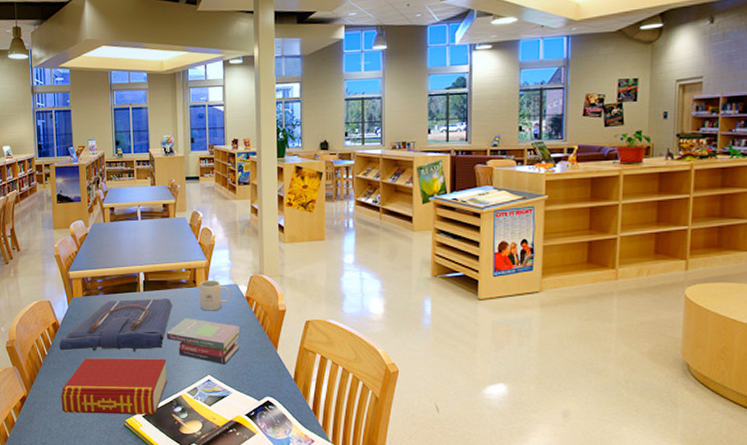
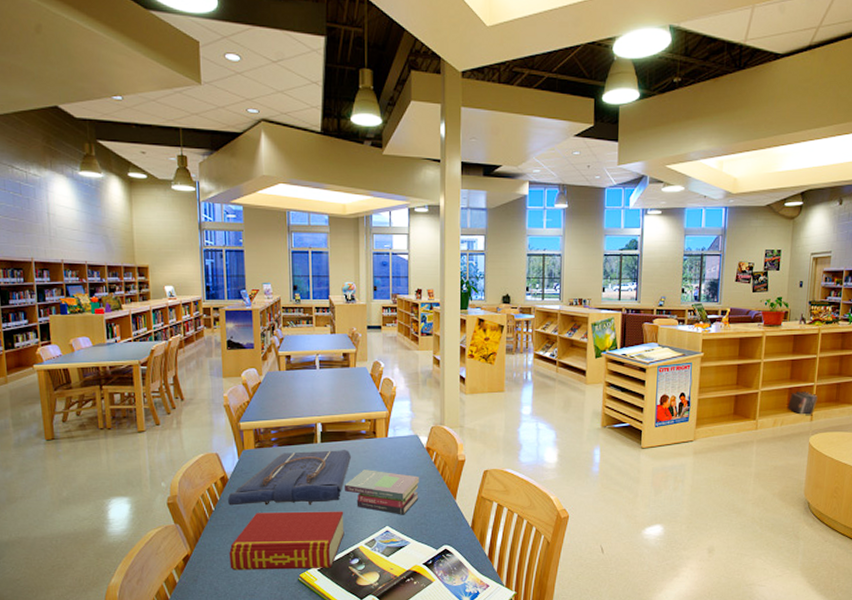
mug: present [198,280,231,311] -> none [378,431,411,462]
books: none [655,236,693,263] -> present [788,392,818,415]

